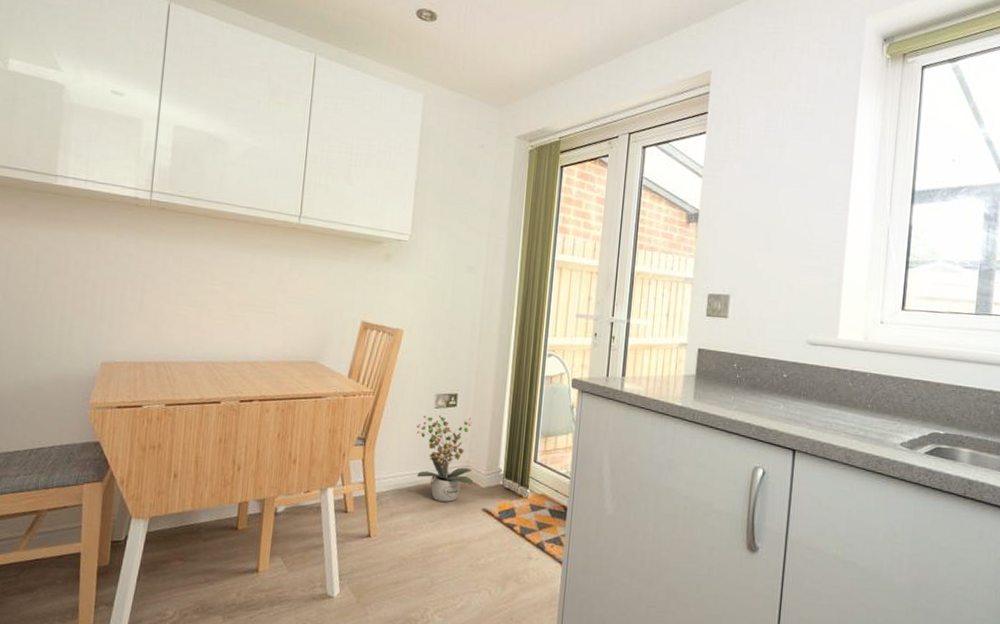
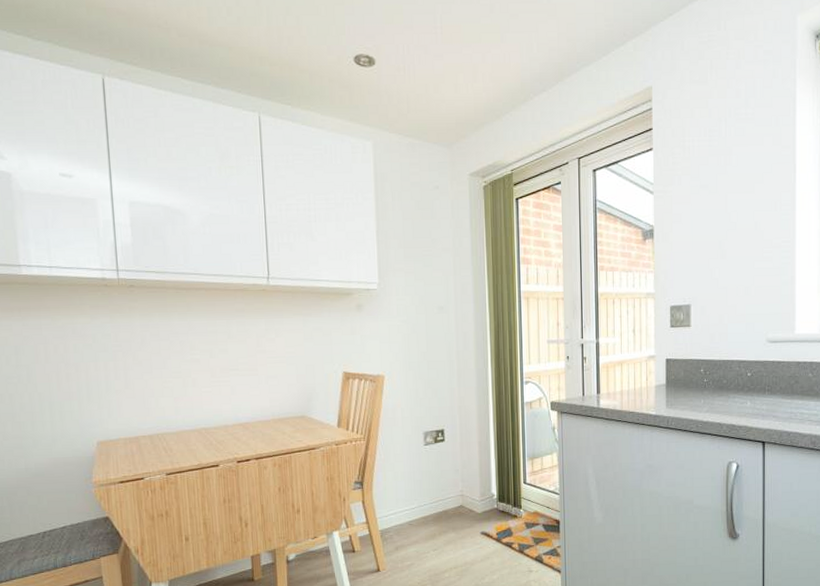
potted plant: present [416,415,474,502] -> none [409,450,470,531]

